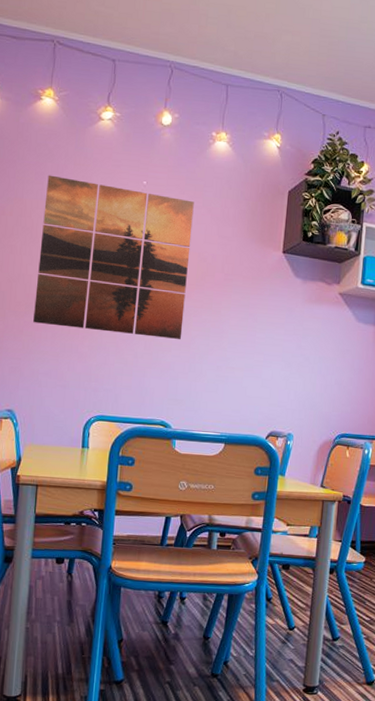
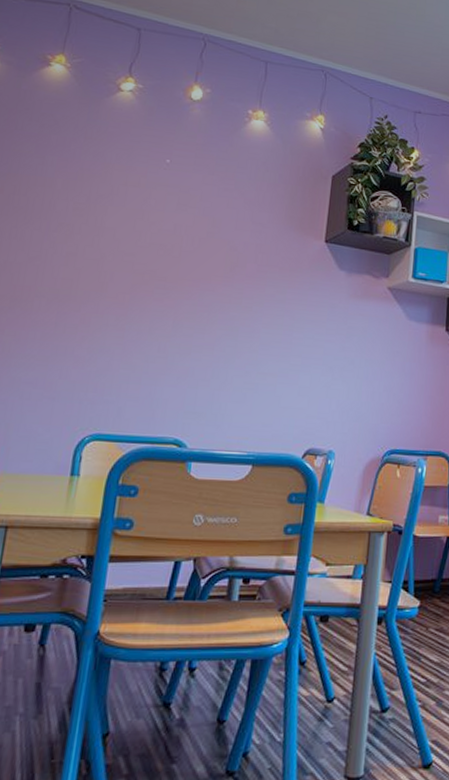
wall art: present [33,175,194,339] -> none [19,148,225,340]

